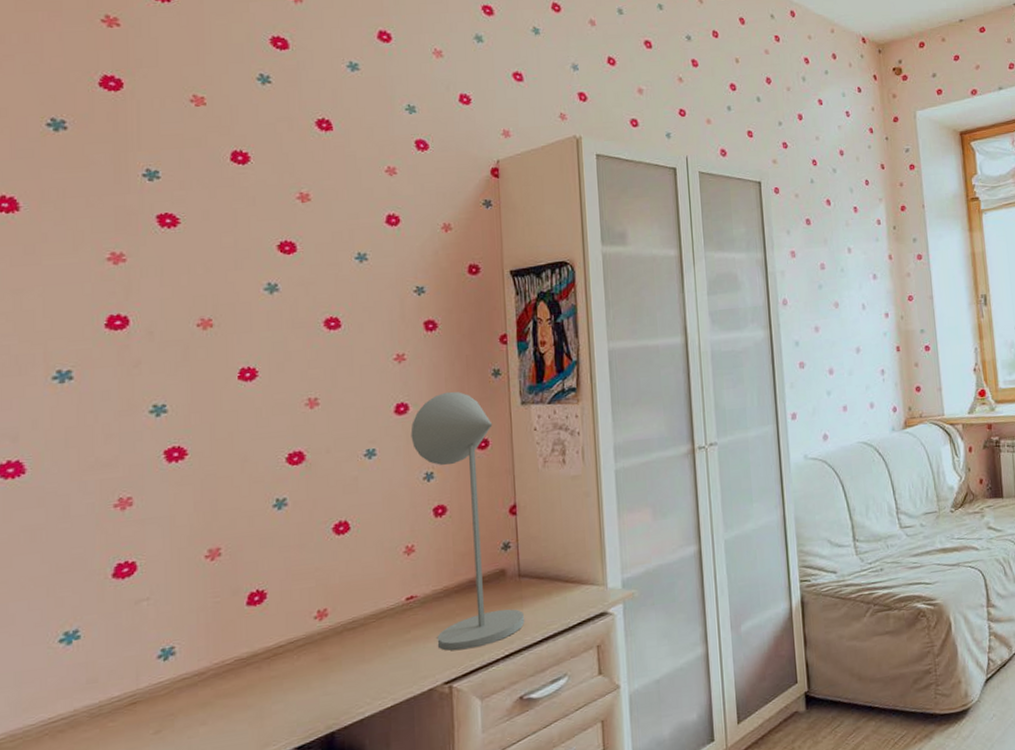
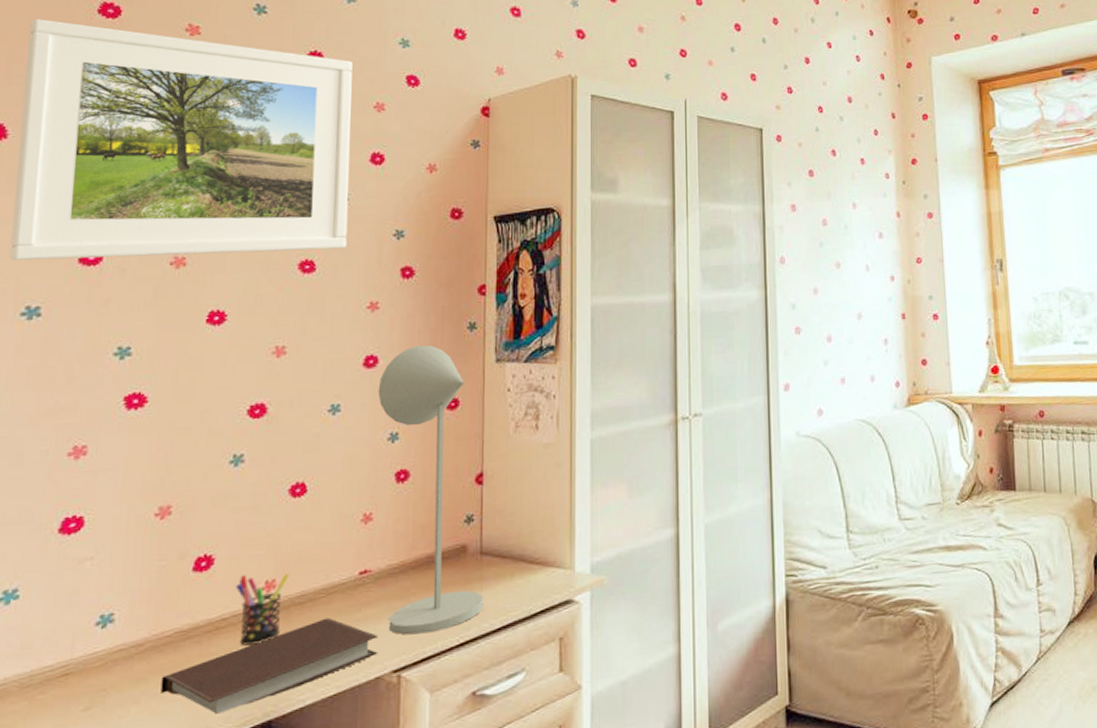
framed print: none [31,92,370,328] -> present [9,18,353,261]
notebook: none [226,639,430,730] -> present [160,617,379,714]
pen holder: none [290,602,340,669] -> present [236,573,289,646]

